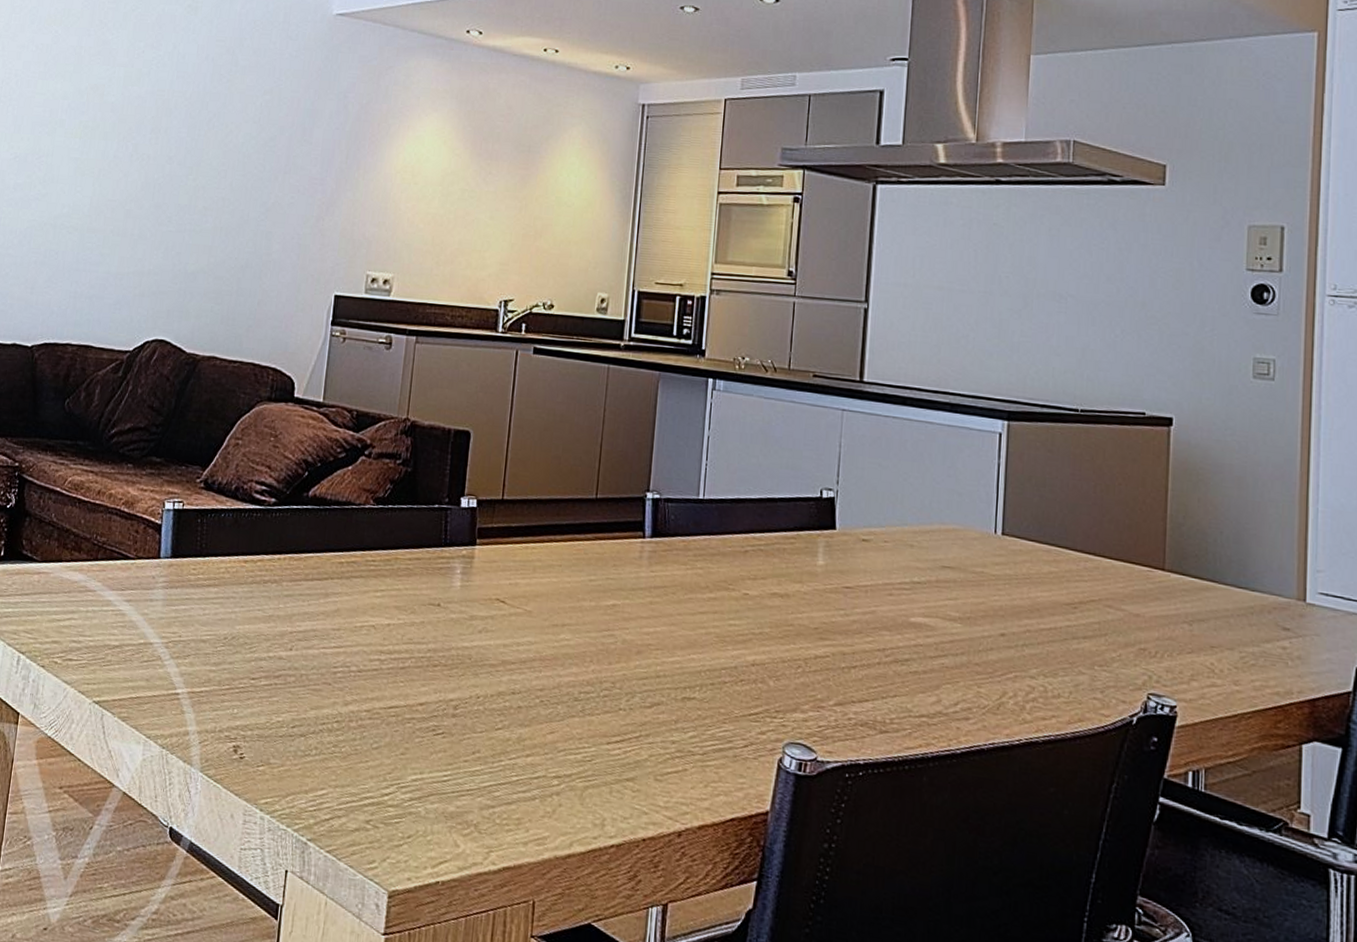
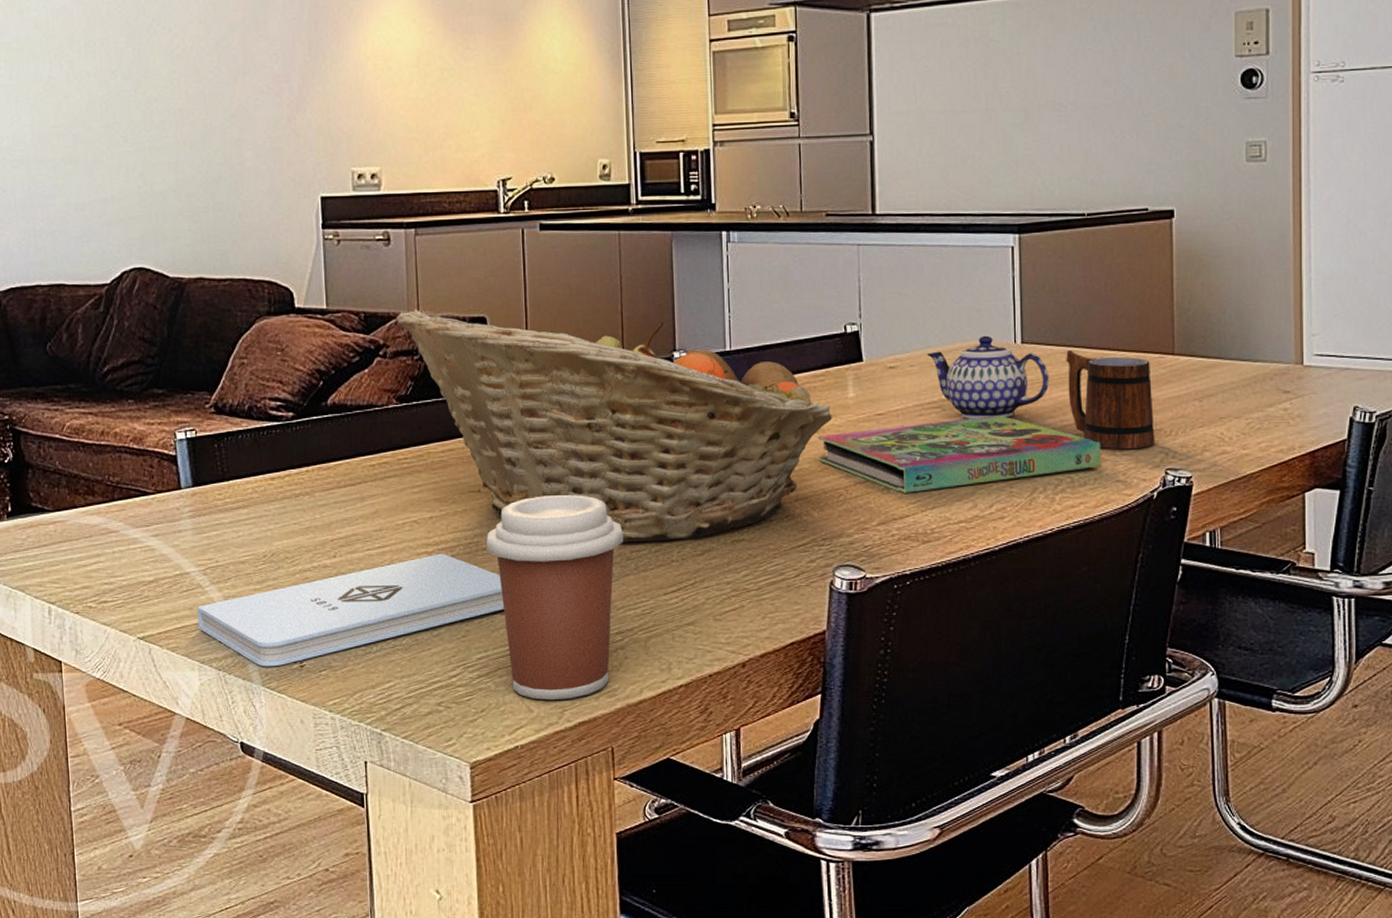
notepad: none [151,662,448,754] -> present [197,553,505,667]
fruit basket: none [385,414,799,689] -> present [395,309,832,543]
coffee cup: none [438,619,574,840] -> present [486,495,624,701]
book: none [779,600,1079,680] -> present [817,414,1101,493]
teapot: none [902,520,1029,612] -> present [926,335,1049,419]
mug: none [1047,549,1139,667] -> present [1066,350,1155,450]

